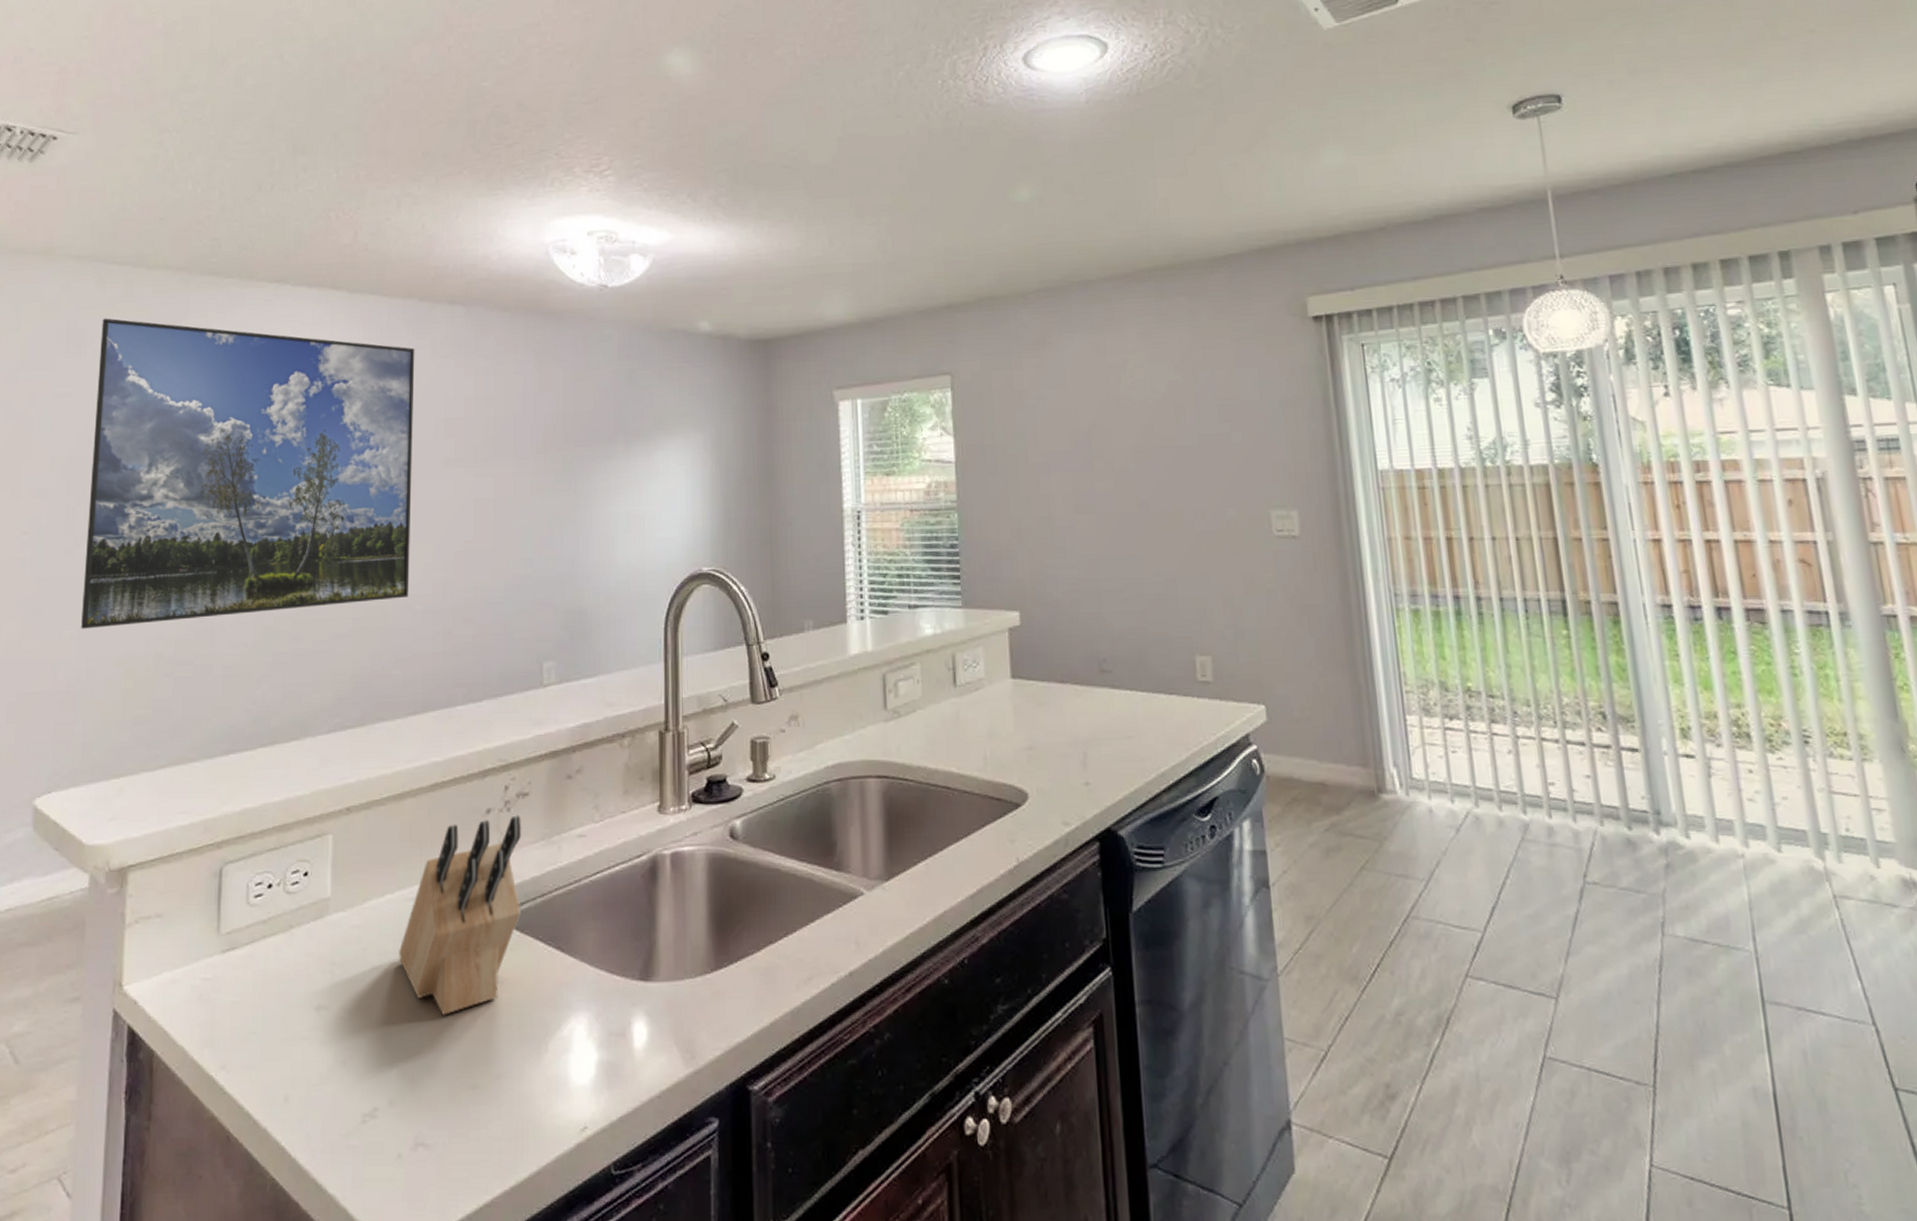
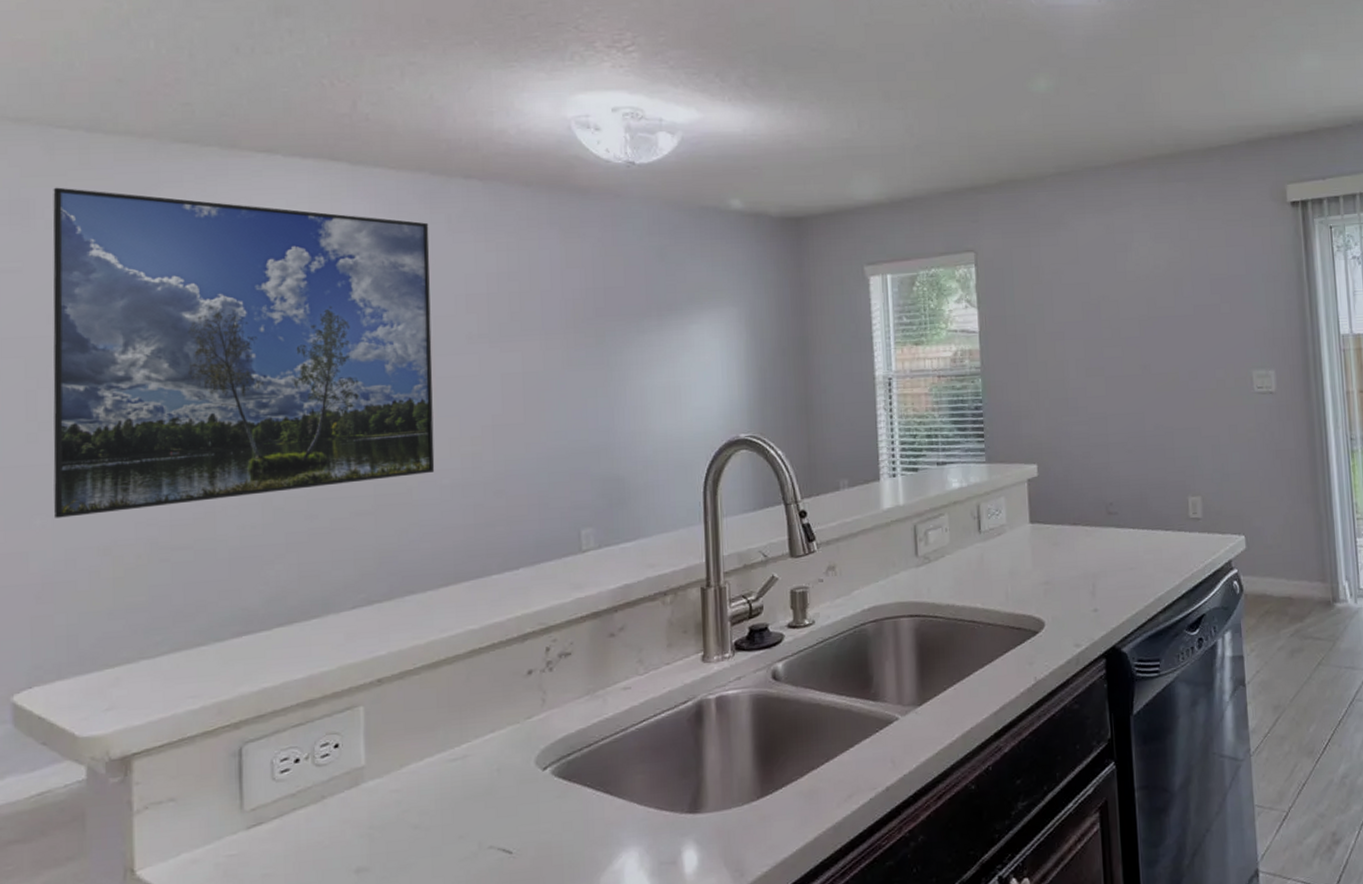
knife block: present [399,815,522,1015] -> none [442,674,568,864]

